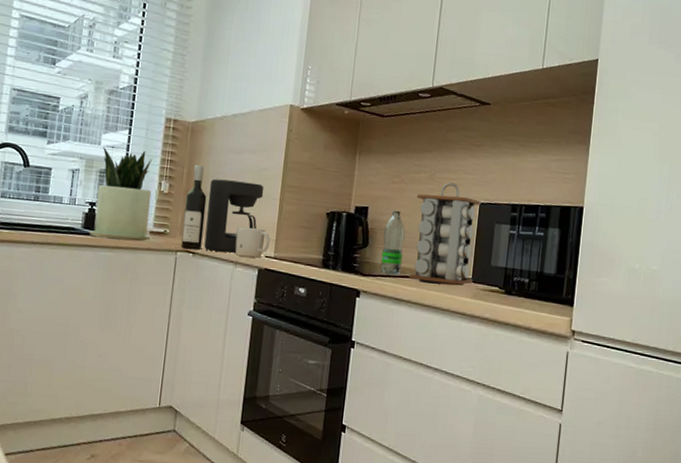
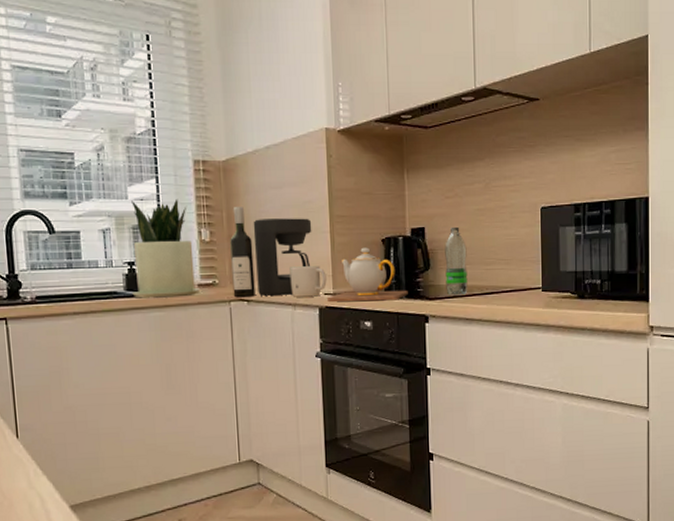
teapot: none [267,218,344,272] -> present [327,247,408,303]
spice rack: present [409,182,481,286] -> none [473,190,544,298]

